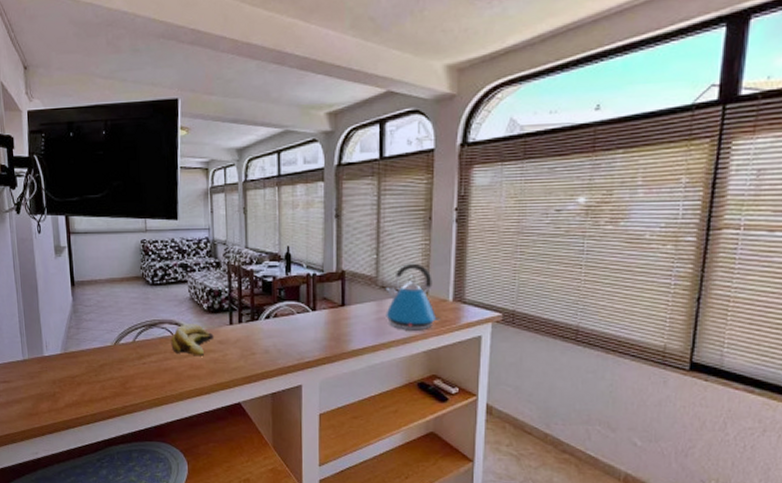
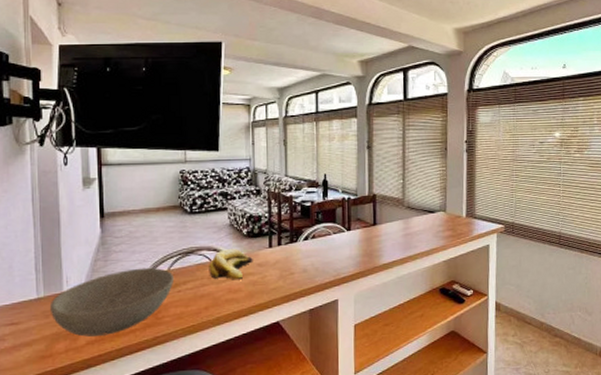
bowl: none [33,337,140,400] -> present [49,267,175,337]
kettle: present [385,263,440,331] -> none [411,186,456,244]

